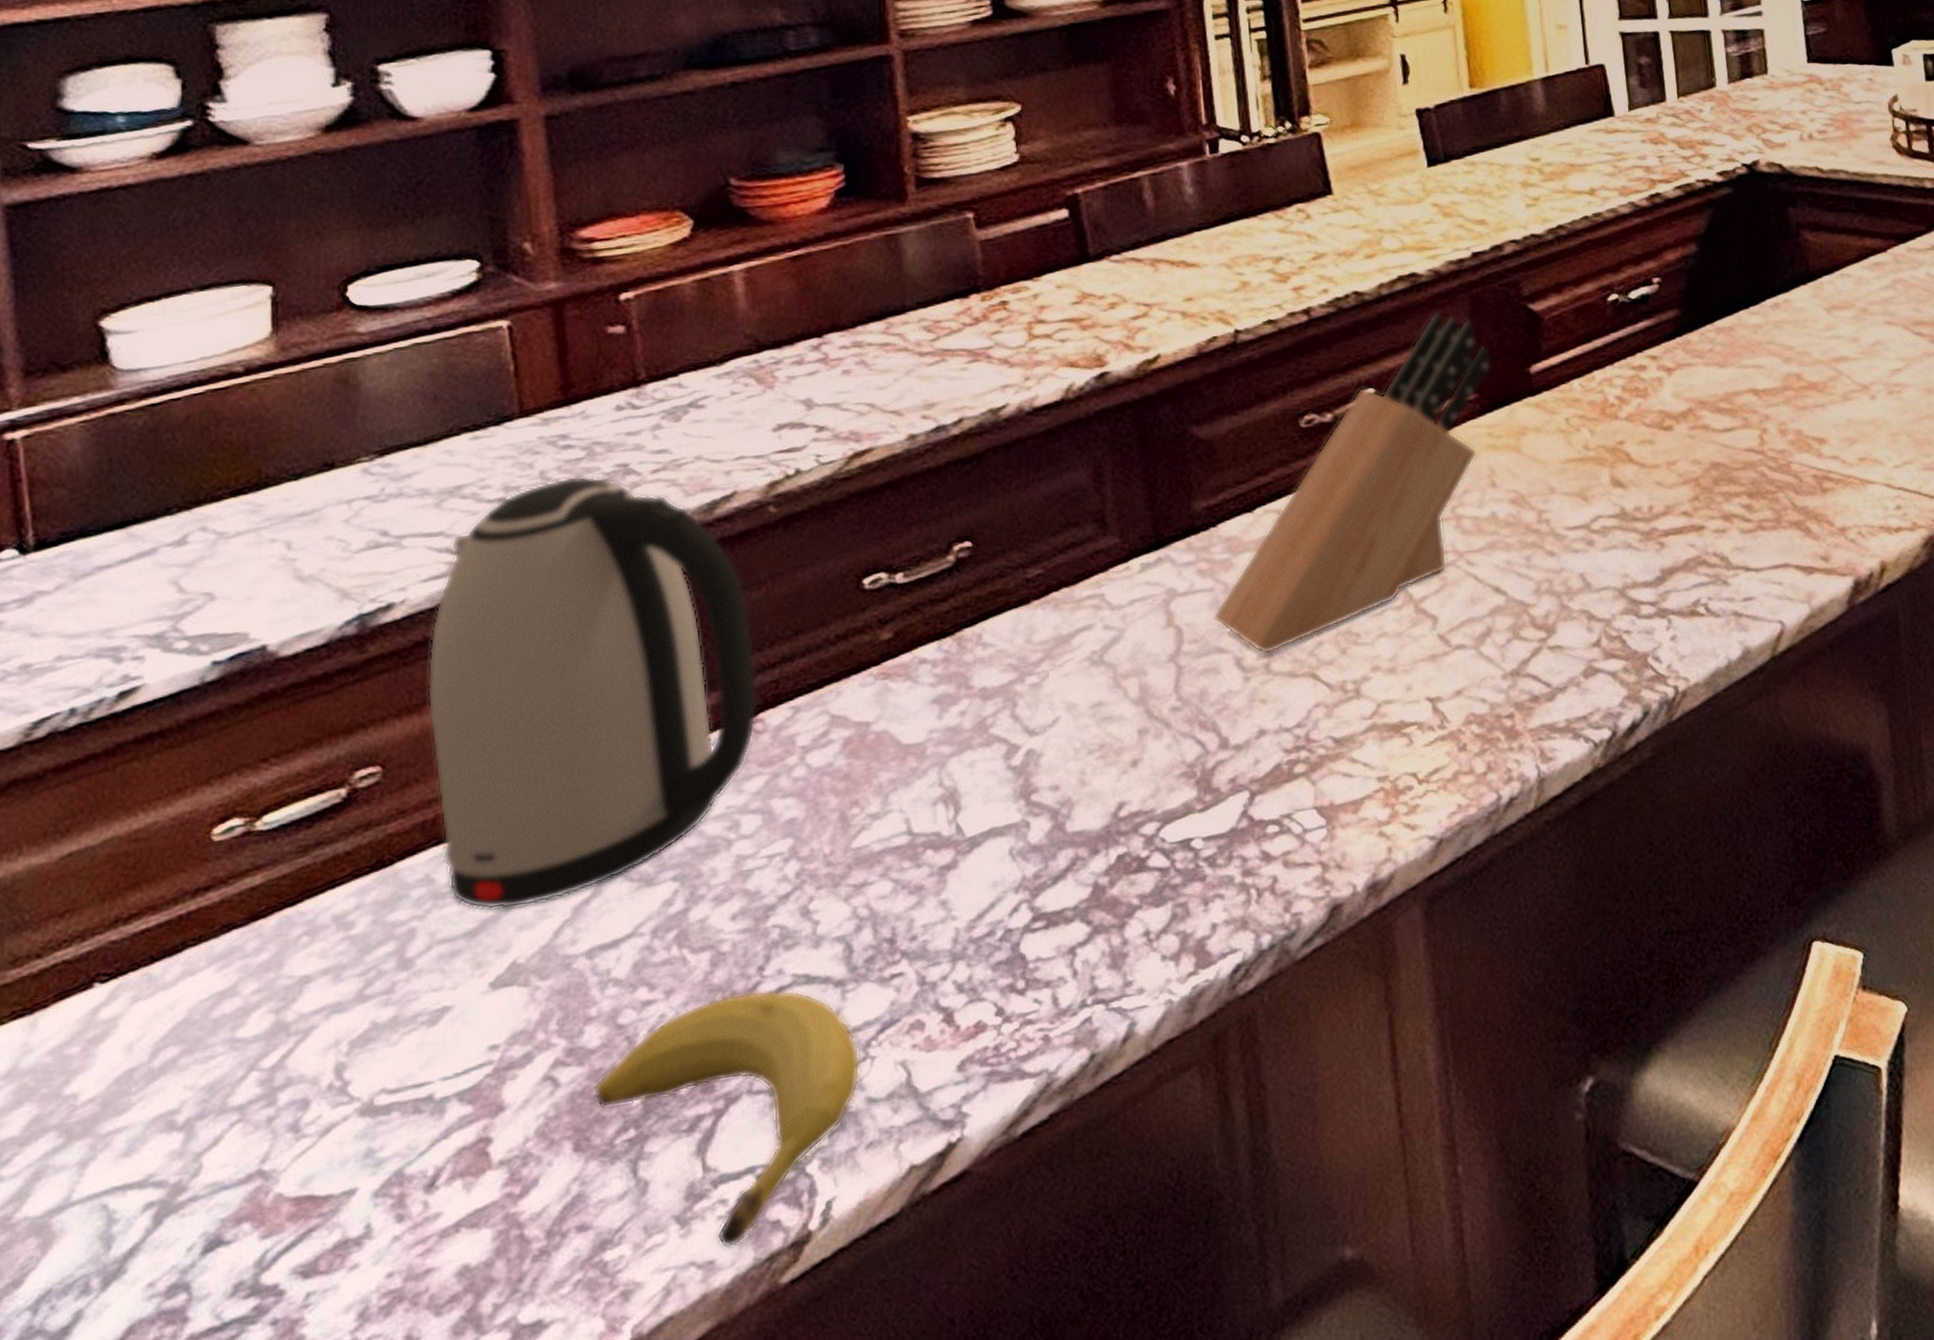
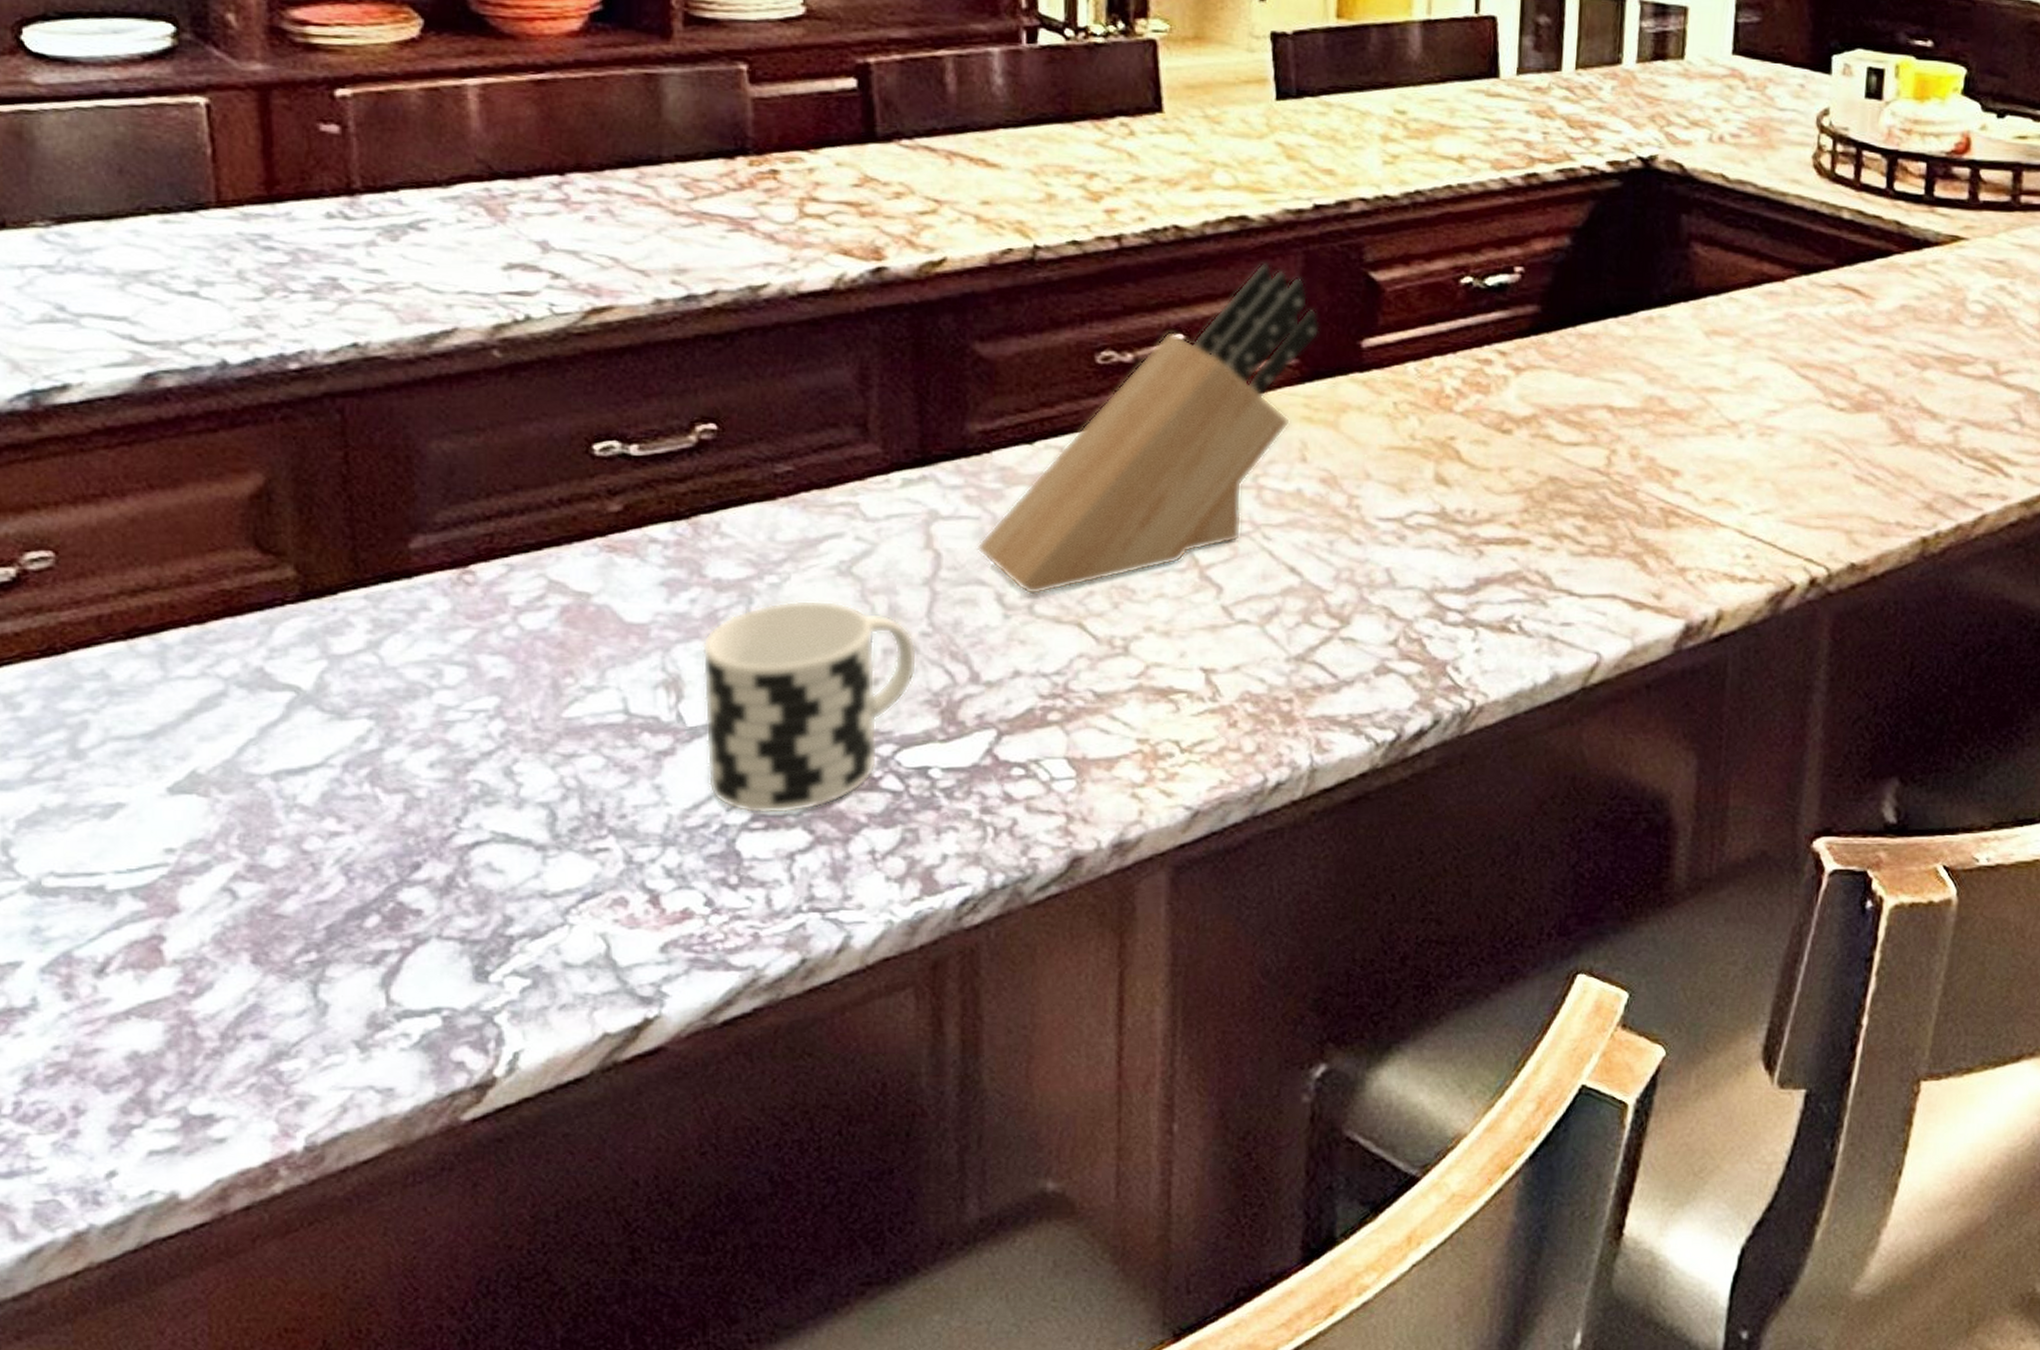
kettle: present [427,475,759,910] -> none [105,281,470,718]
fruit: present [593,989,861,1249] -> none [274,840,558,1079]
cup: none [973,691,1171,914] -> present [701,600,918,814]

